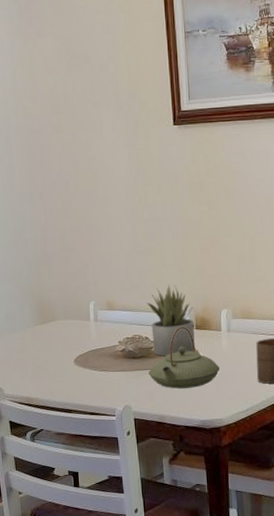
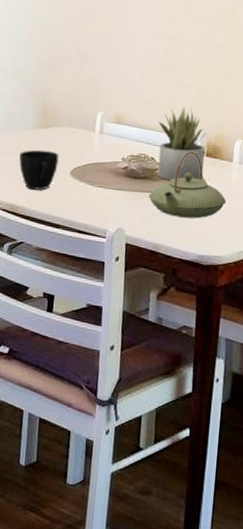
cup: none [26,344,62,381] -> present [19,149,59,190]

